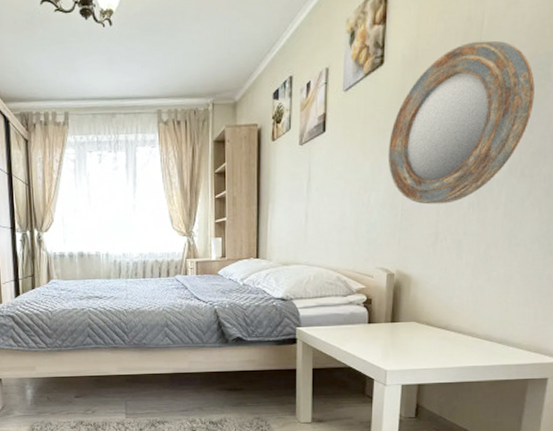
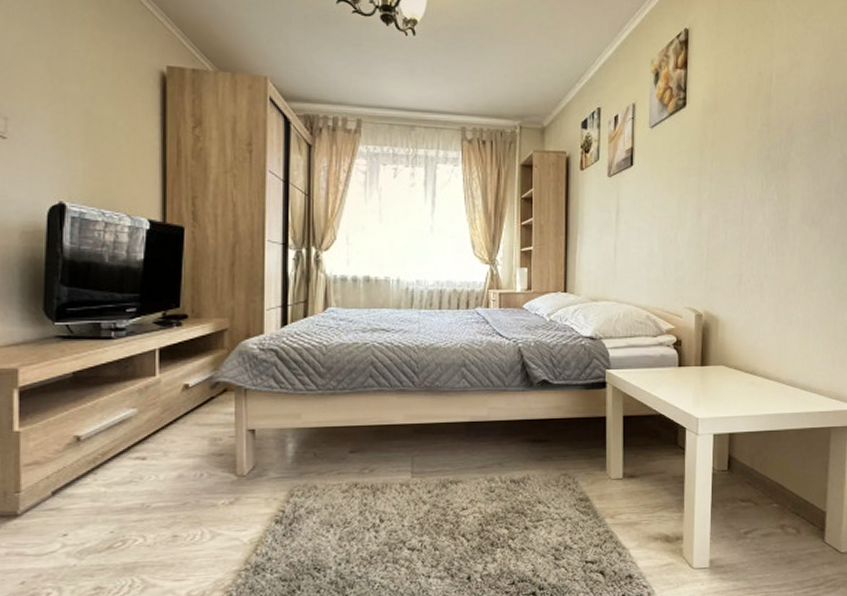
home mirror: present [388,40,535,205] -> none [692,95,818,246]

